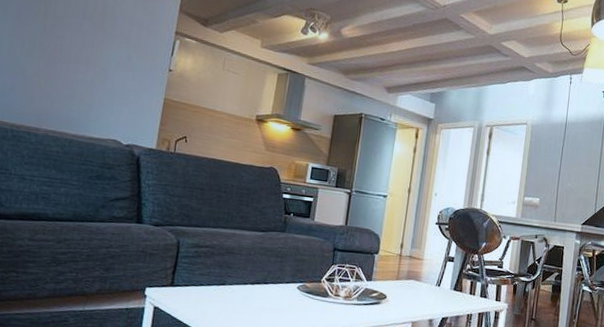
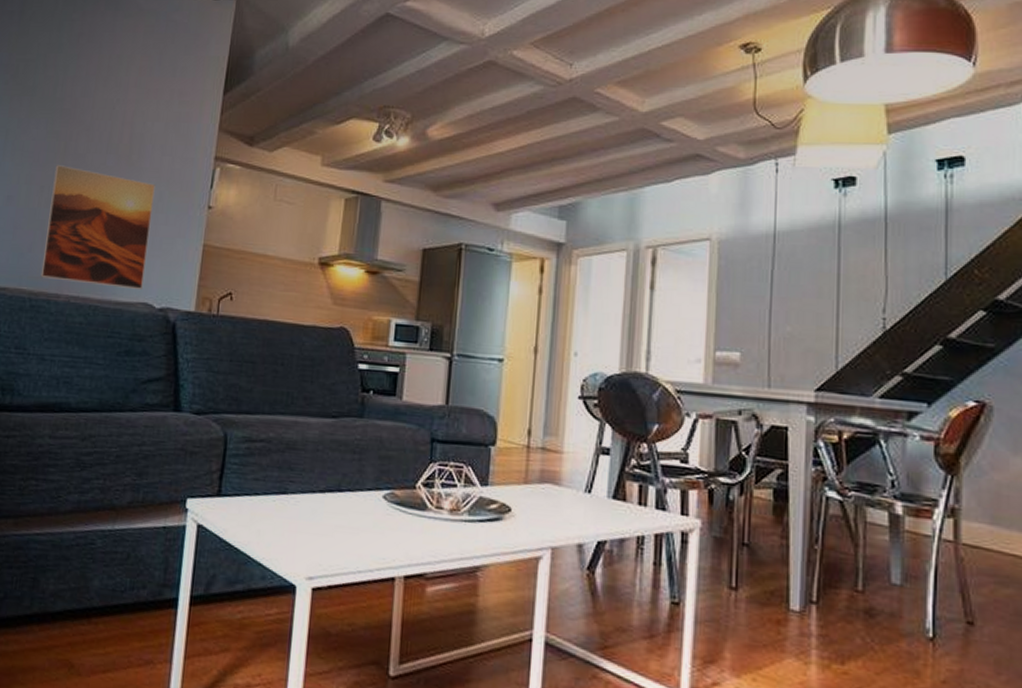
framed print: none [21,24,125,130] -> present [40,165,155,291]

